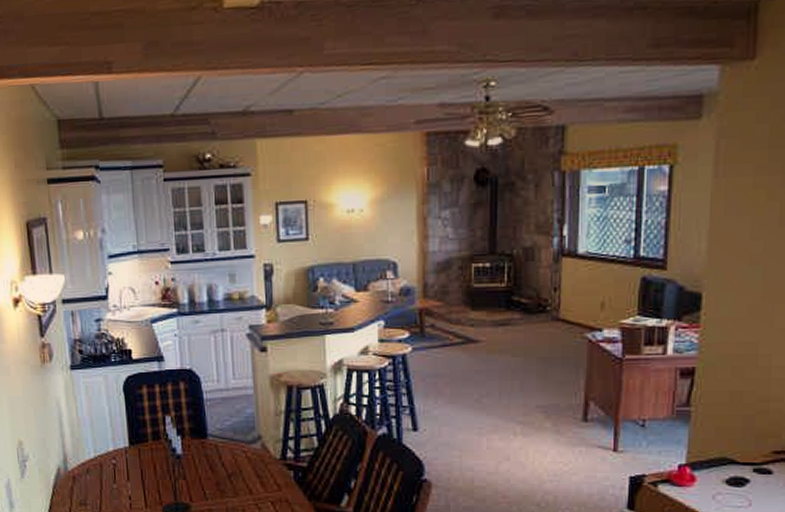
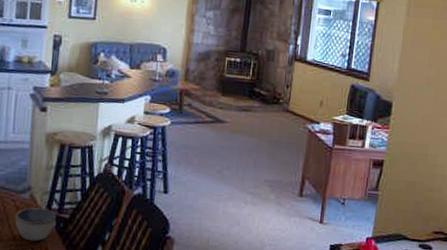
bowl: none [248,458,294,494] -> present [15,207,57,242]

